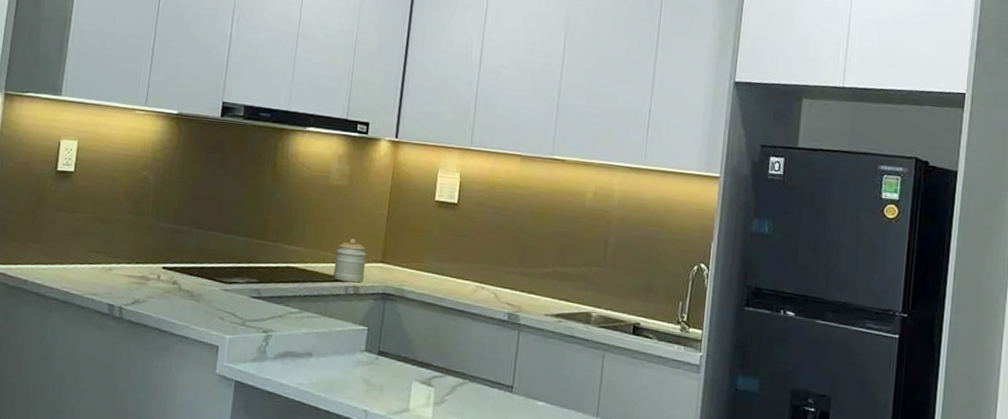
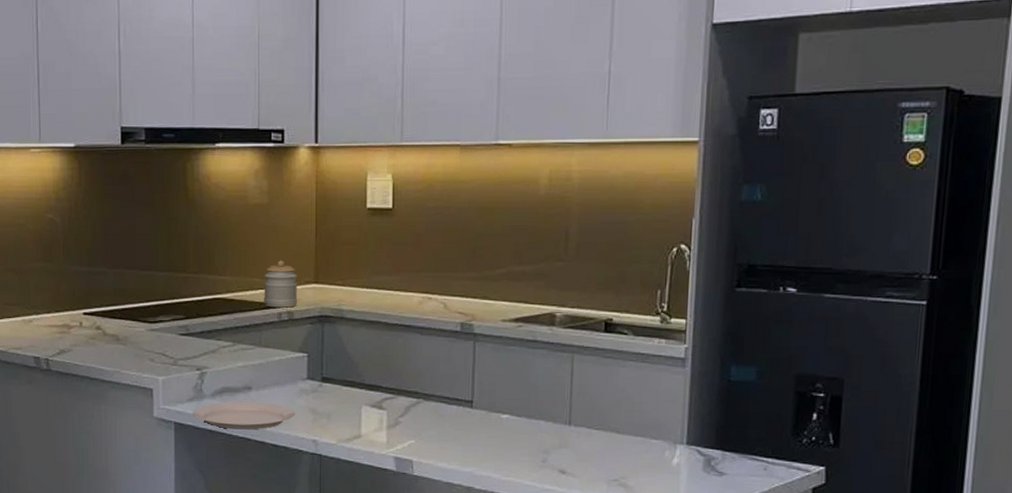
plate: none [253,365,350,395] -> present [193,401,295,430]

